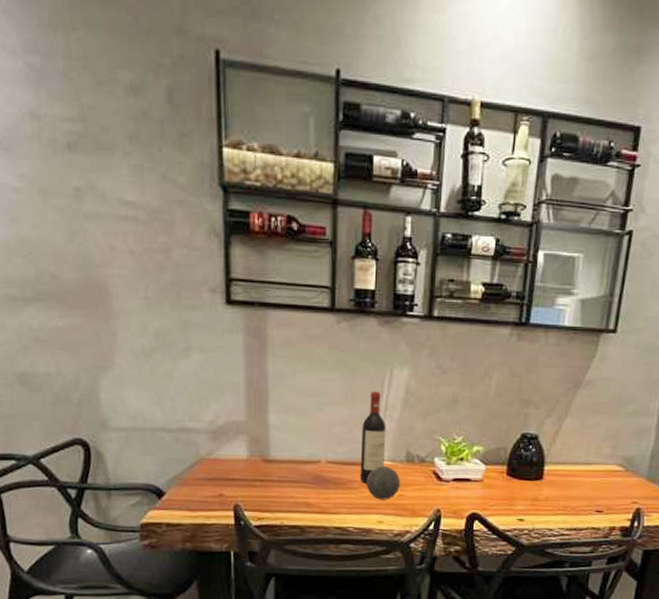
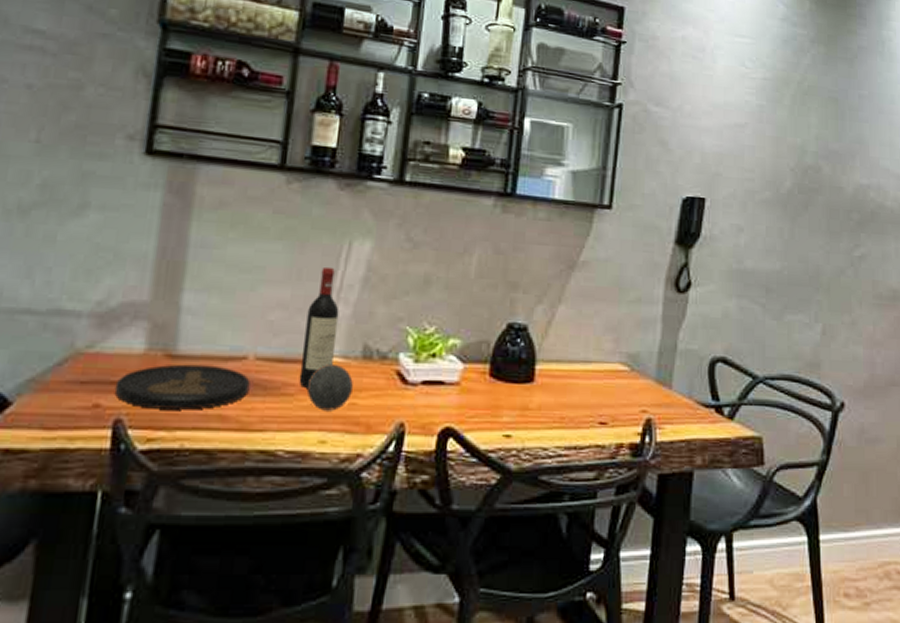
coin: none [231,466,325,499] -> present [114,364,250,410]

